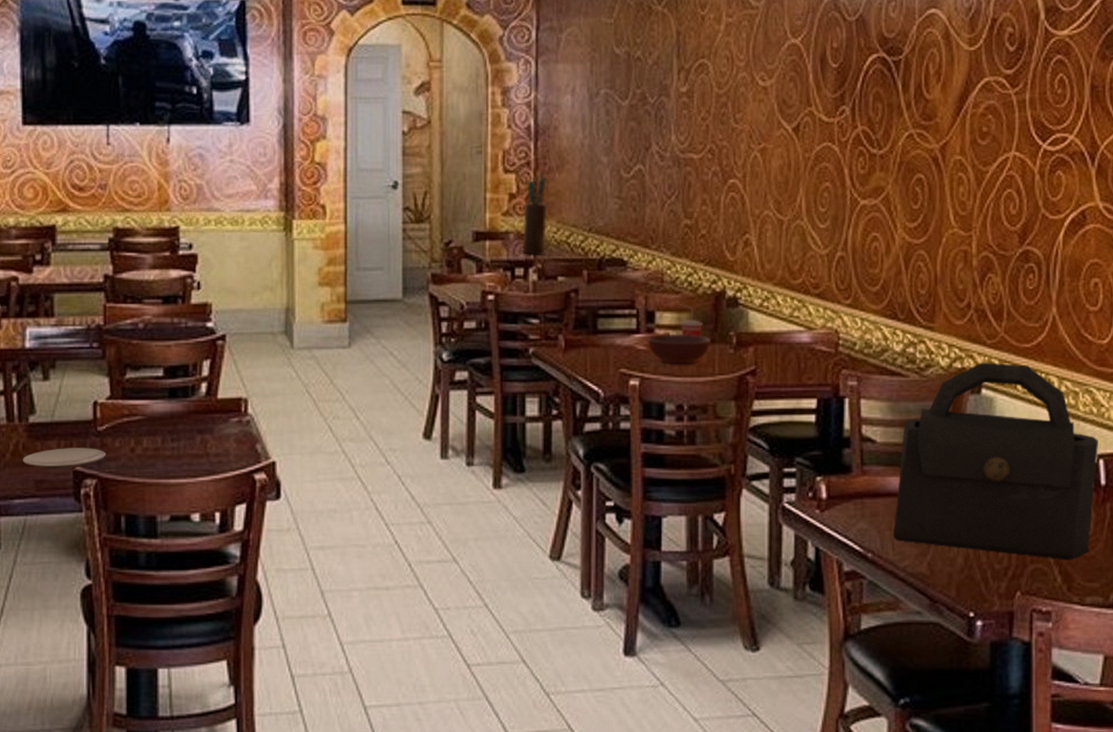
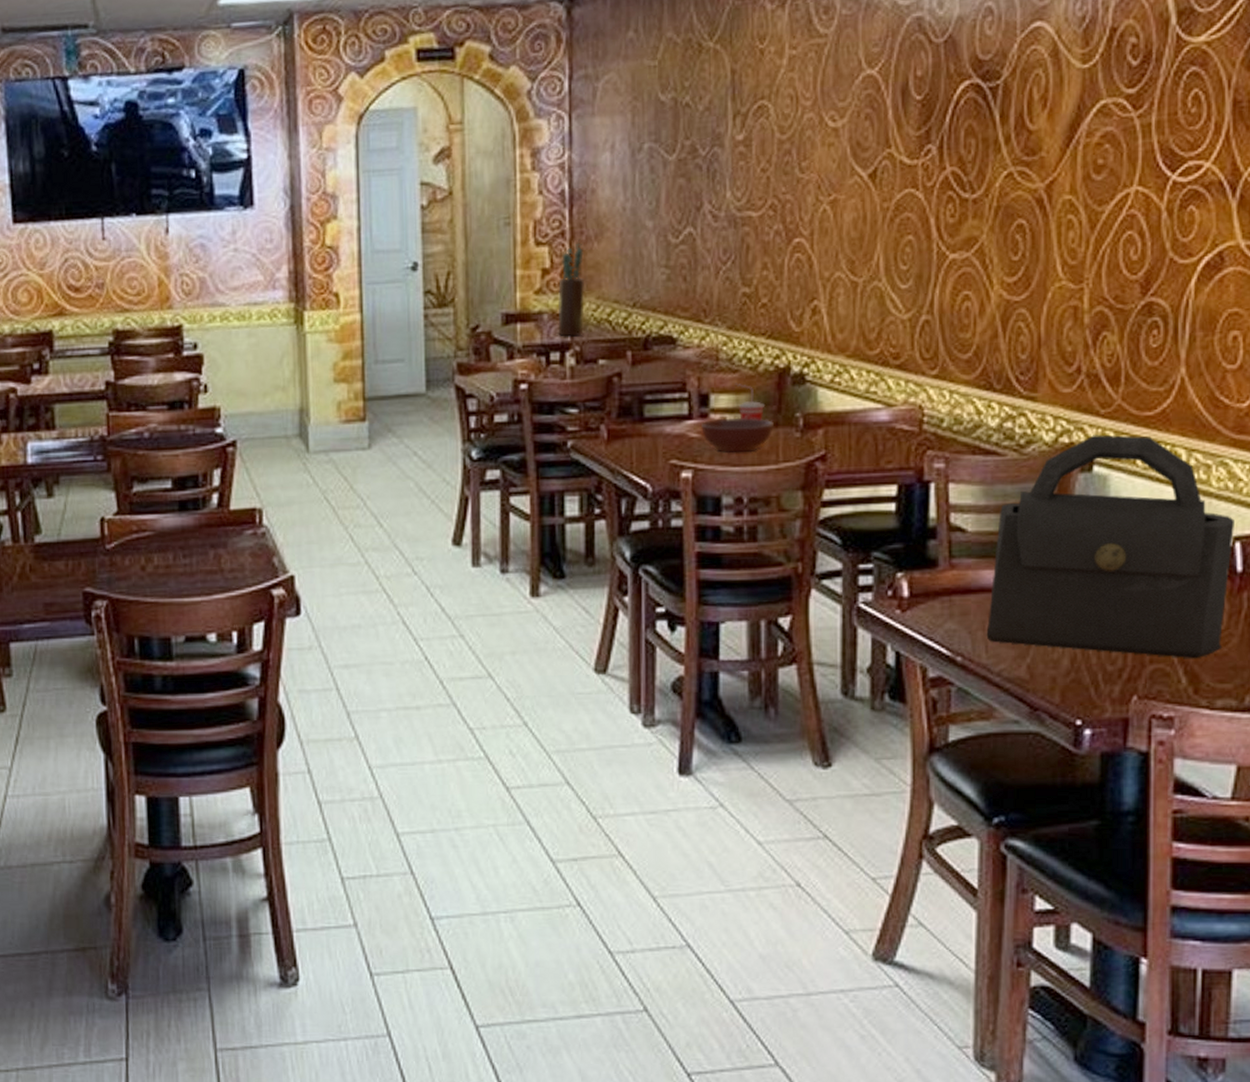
plate: present [22,448,107,469] -> none [30,567,116,591]

